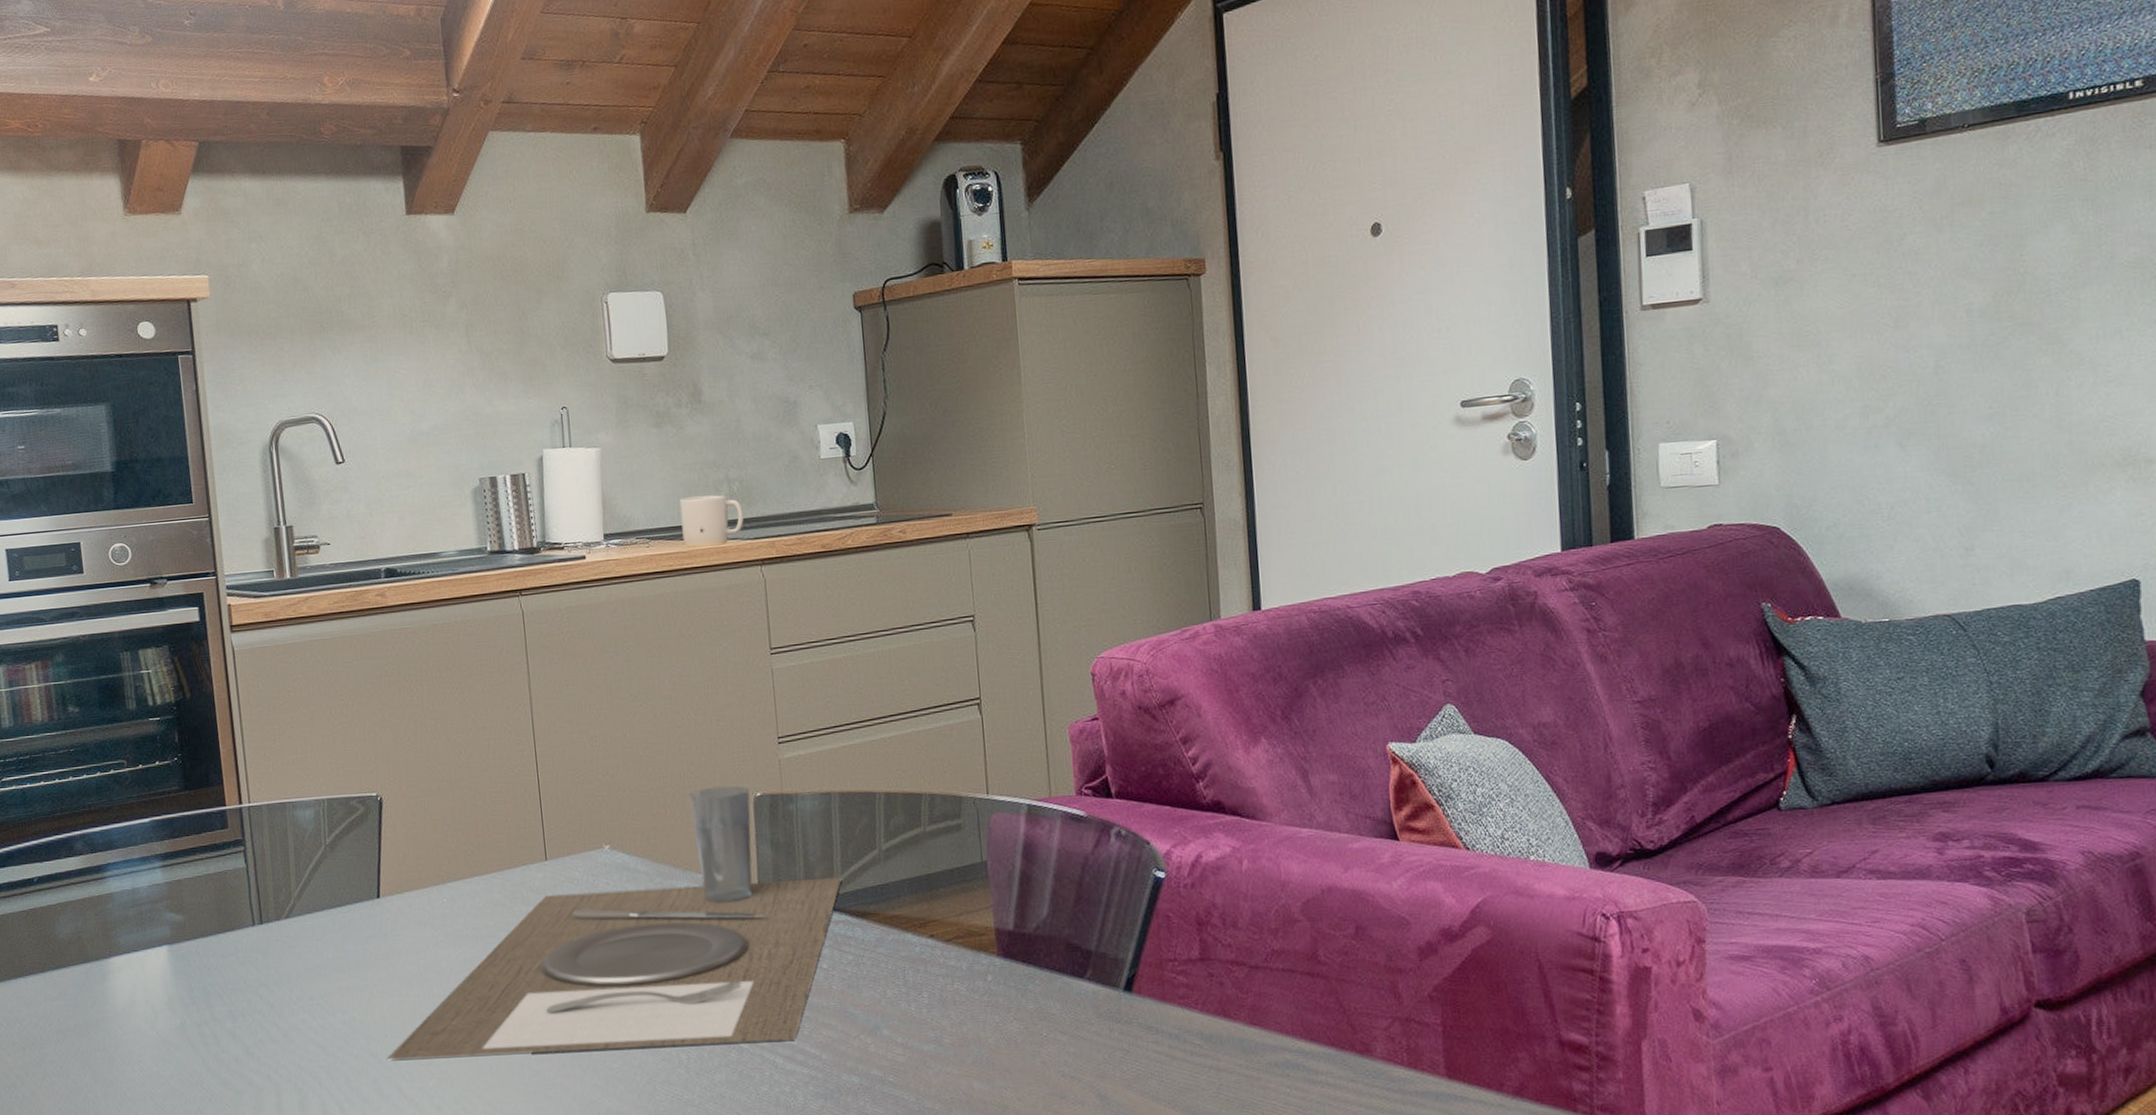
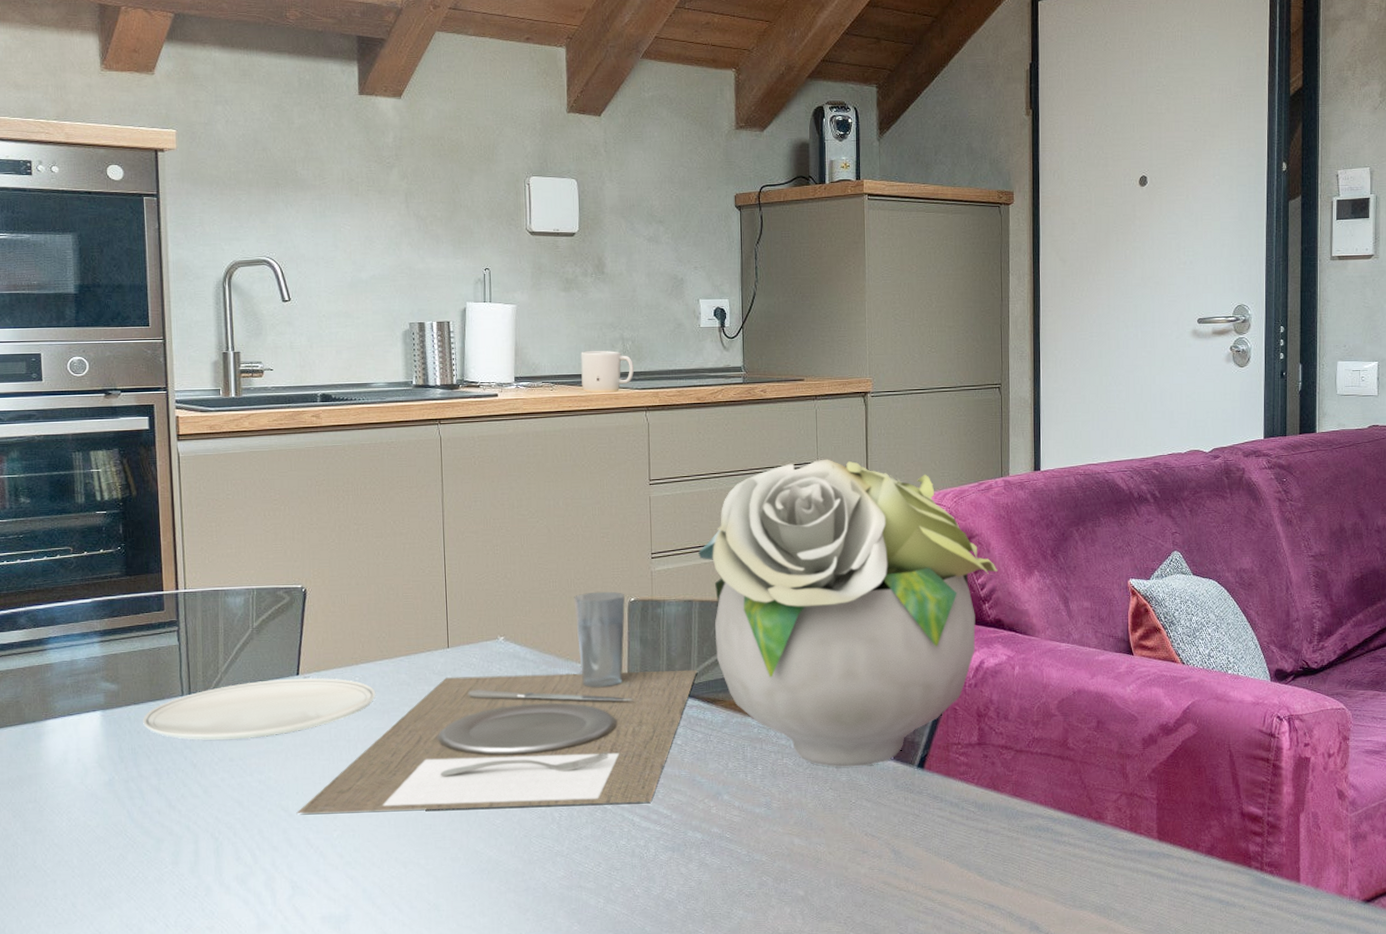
plate: none [212,900,468,977] -> present [143,678,376,741]
flower arrangement: none [834,610,1214,993] -> present [698,459,999,767]

